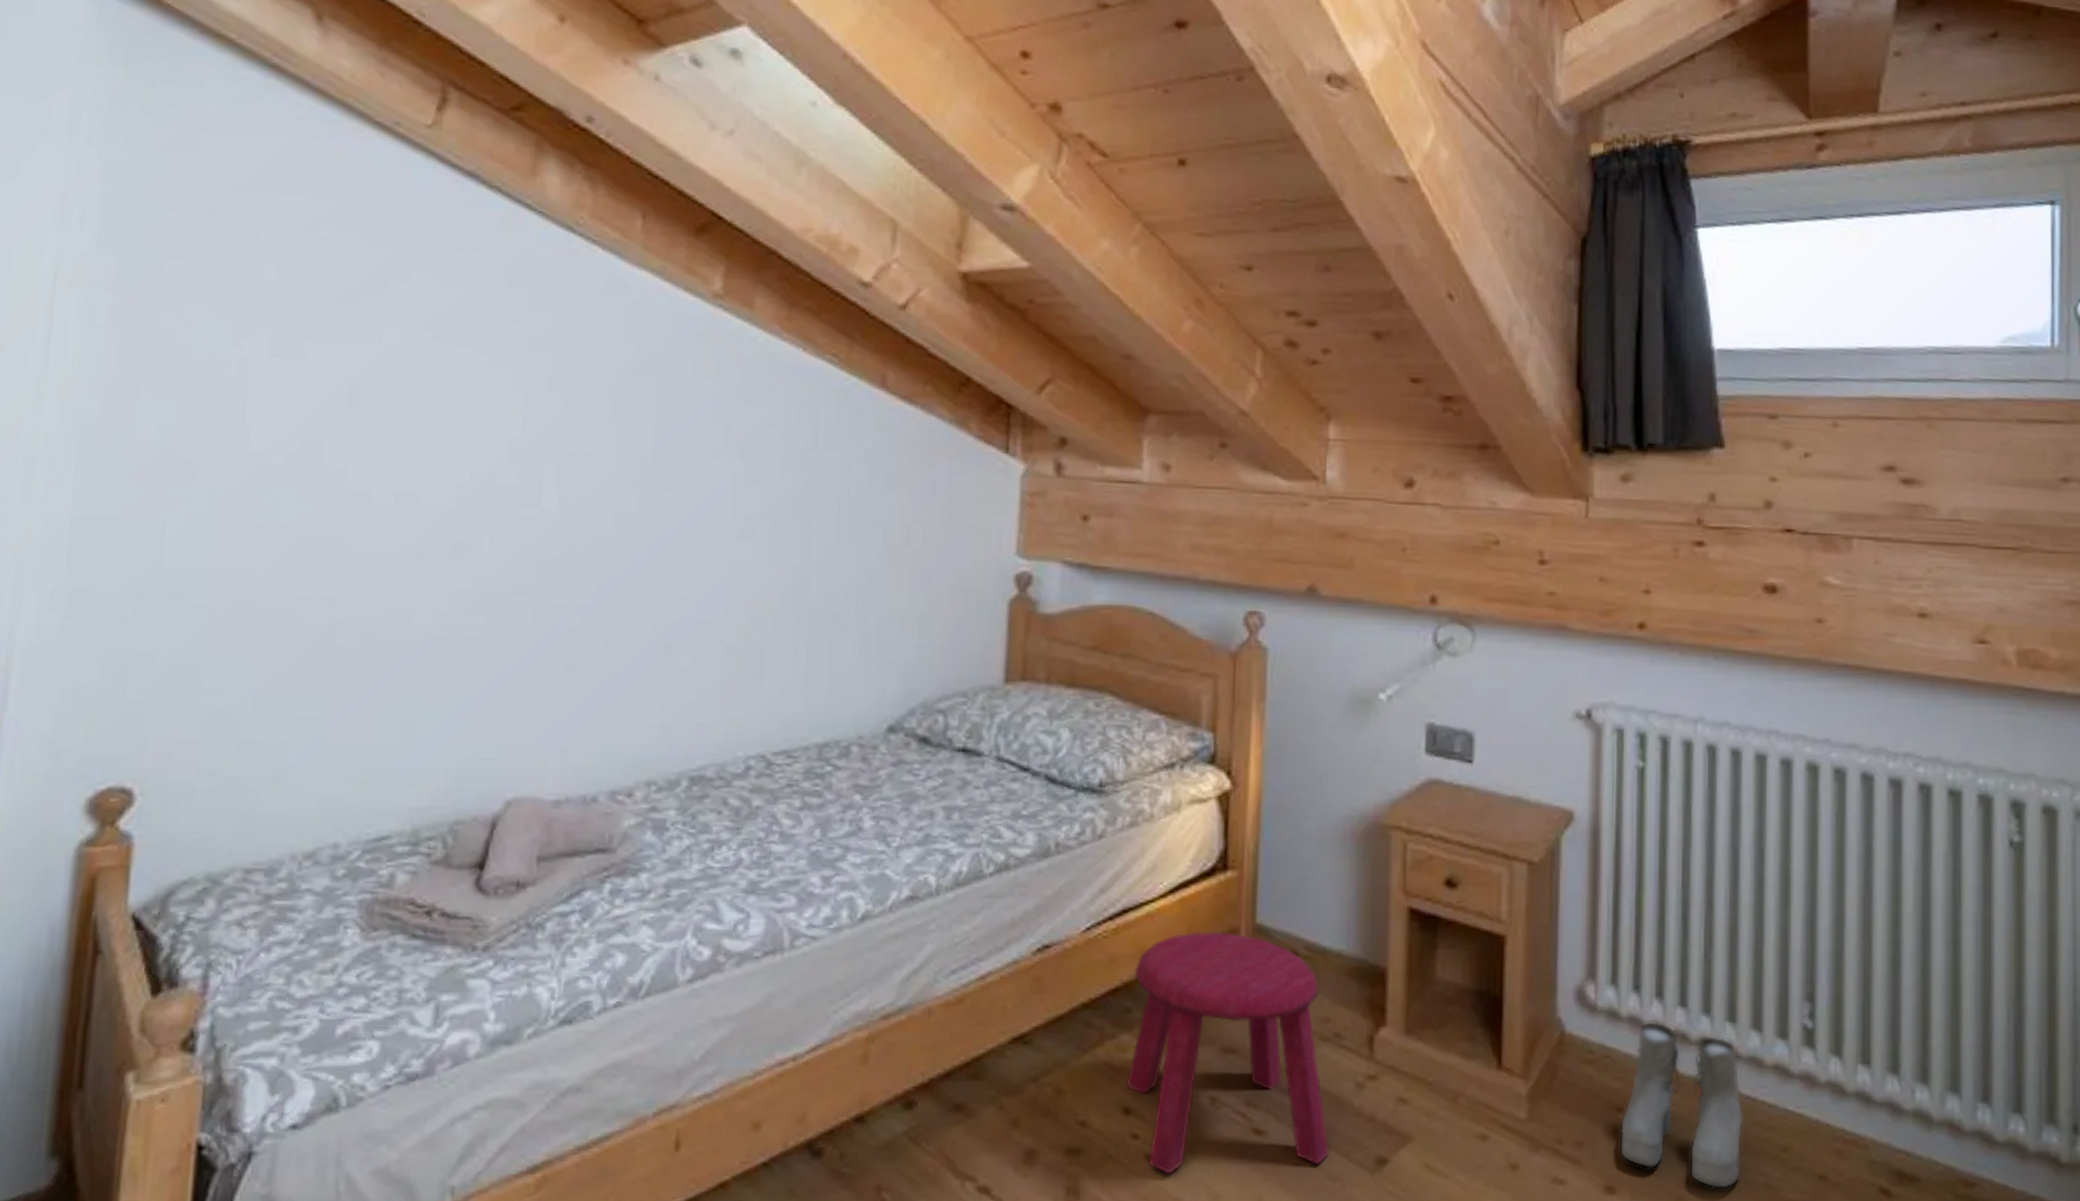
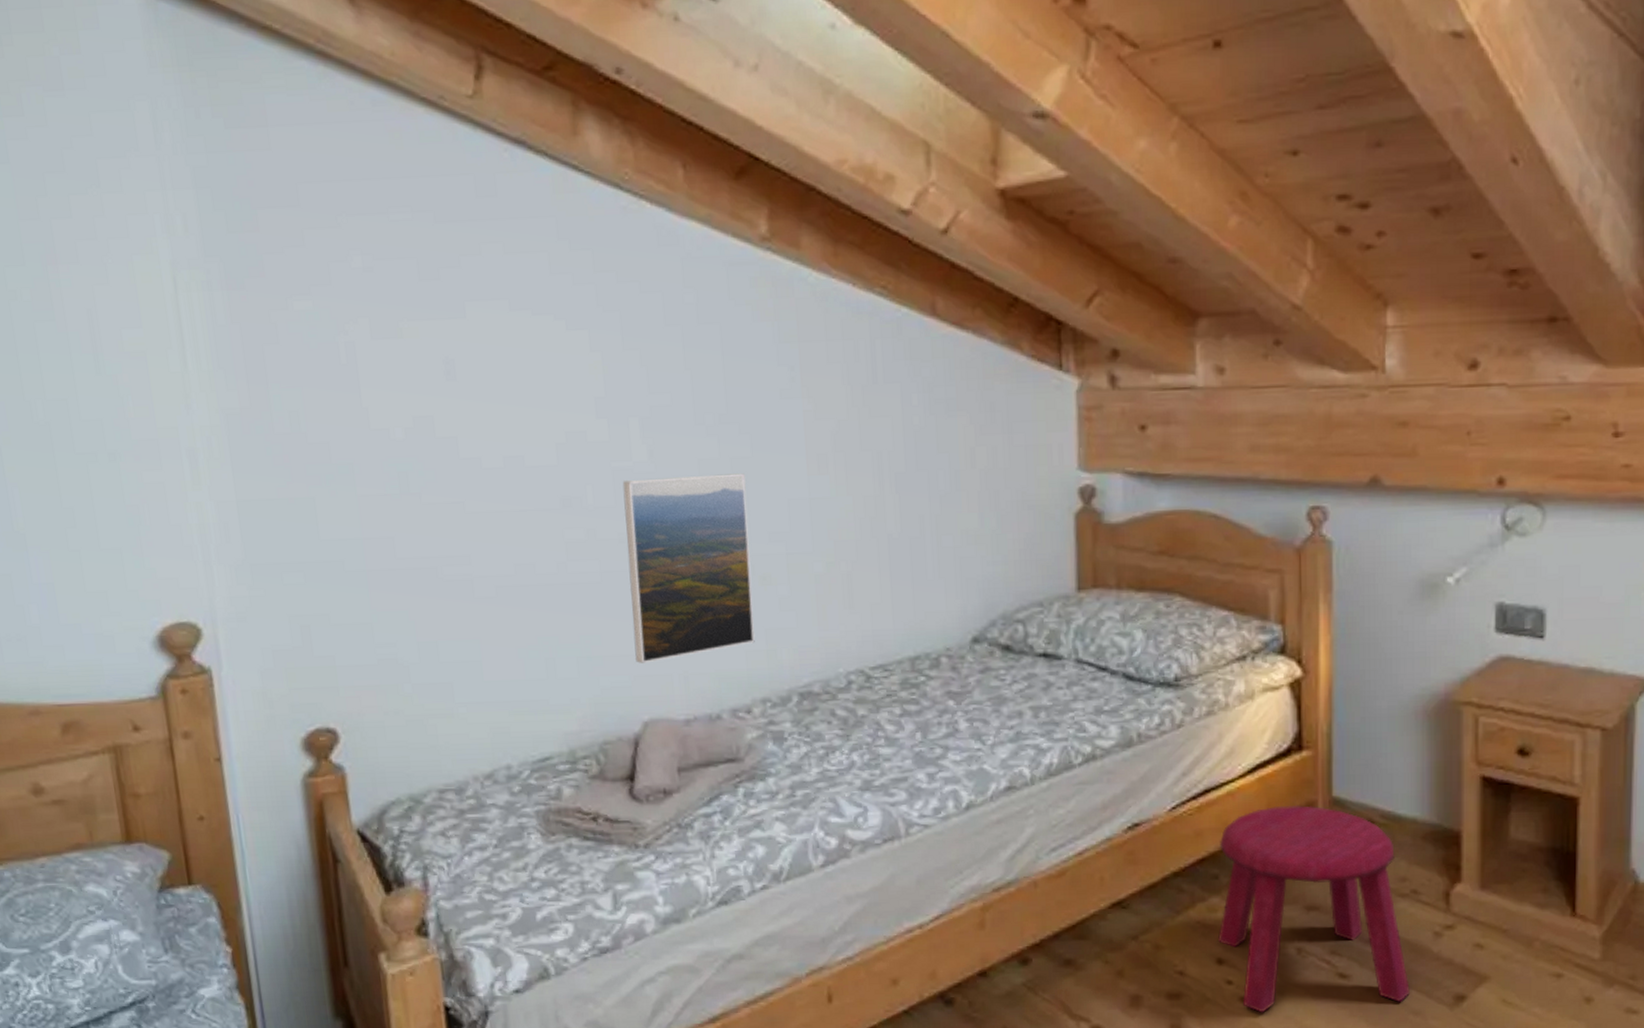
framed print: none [509,529,663,733] -> present [622,473,755,663]

